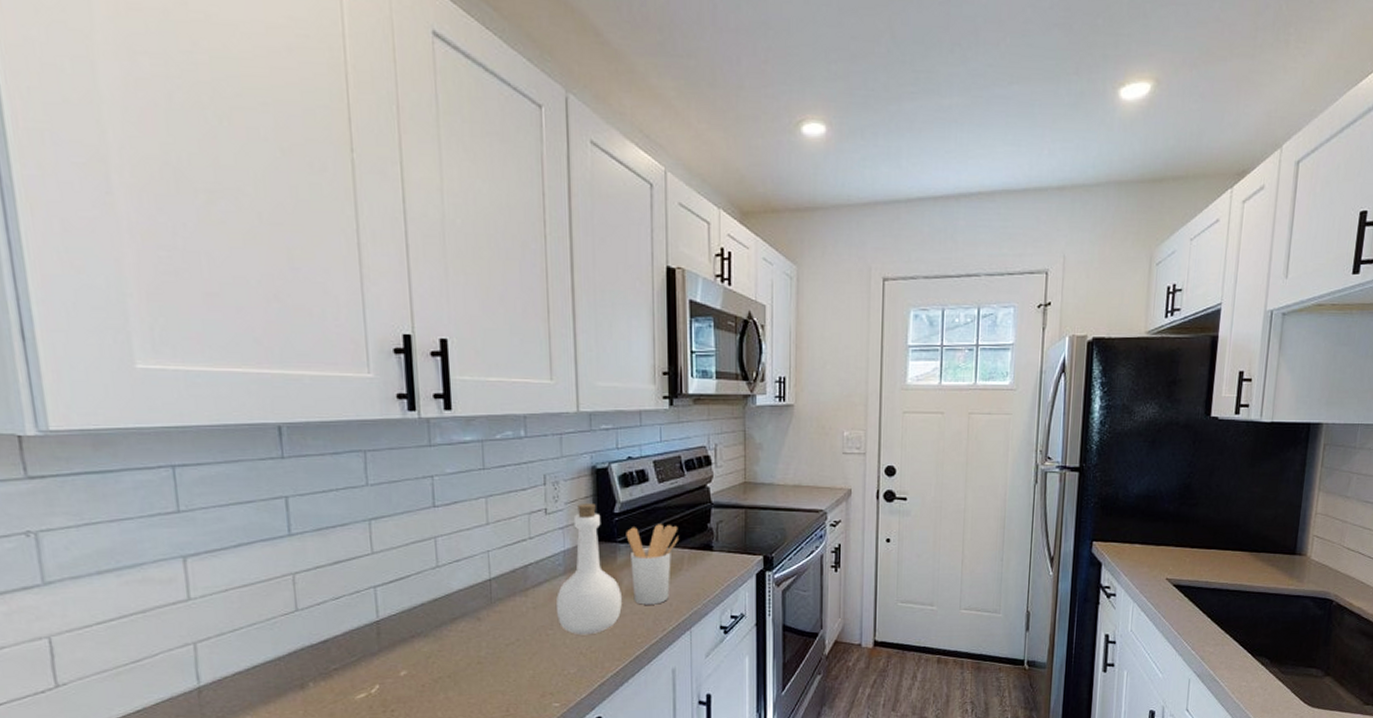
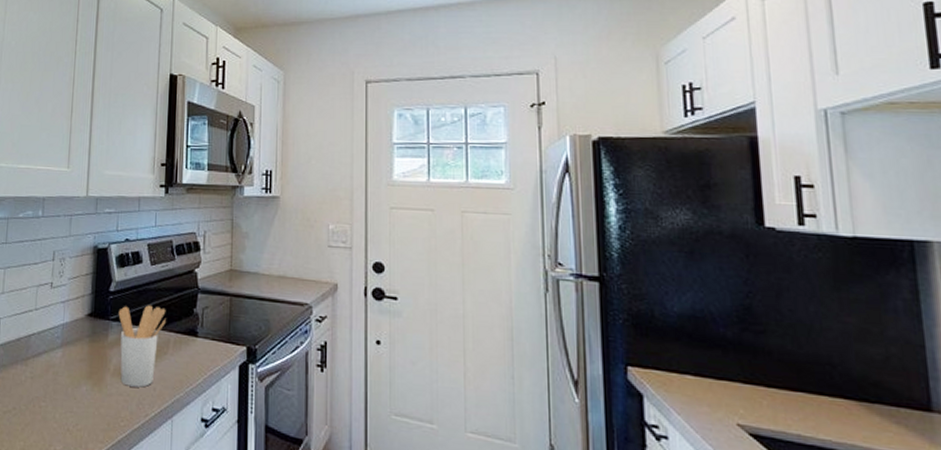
bottle: present [555,502,622,635] -> none [50,279,110,412]

